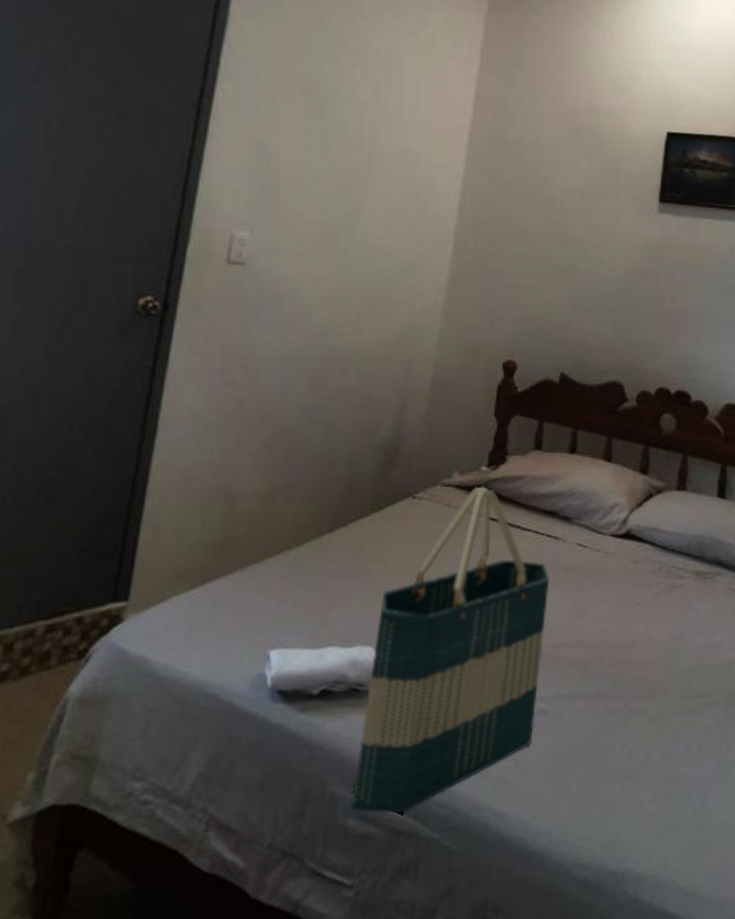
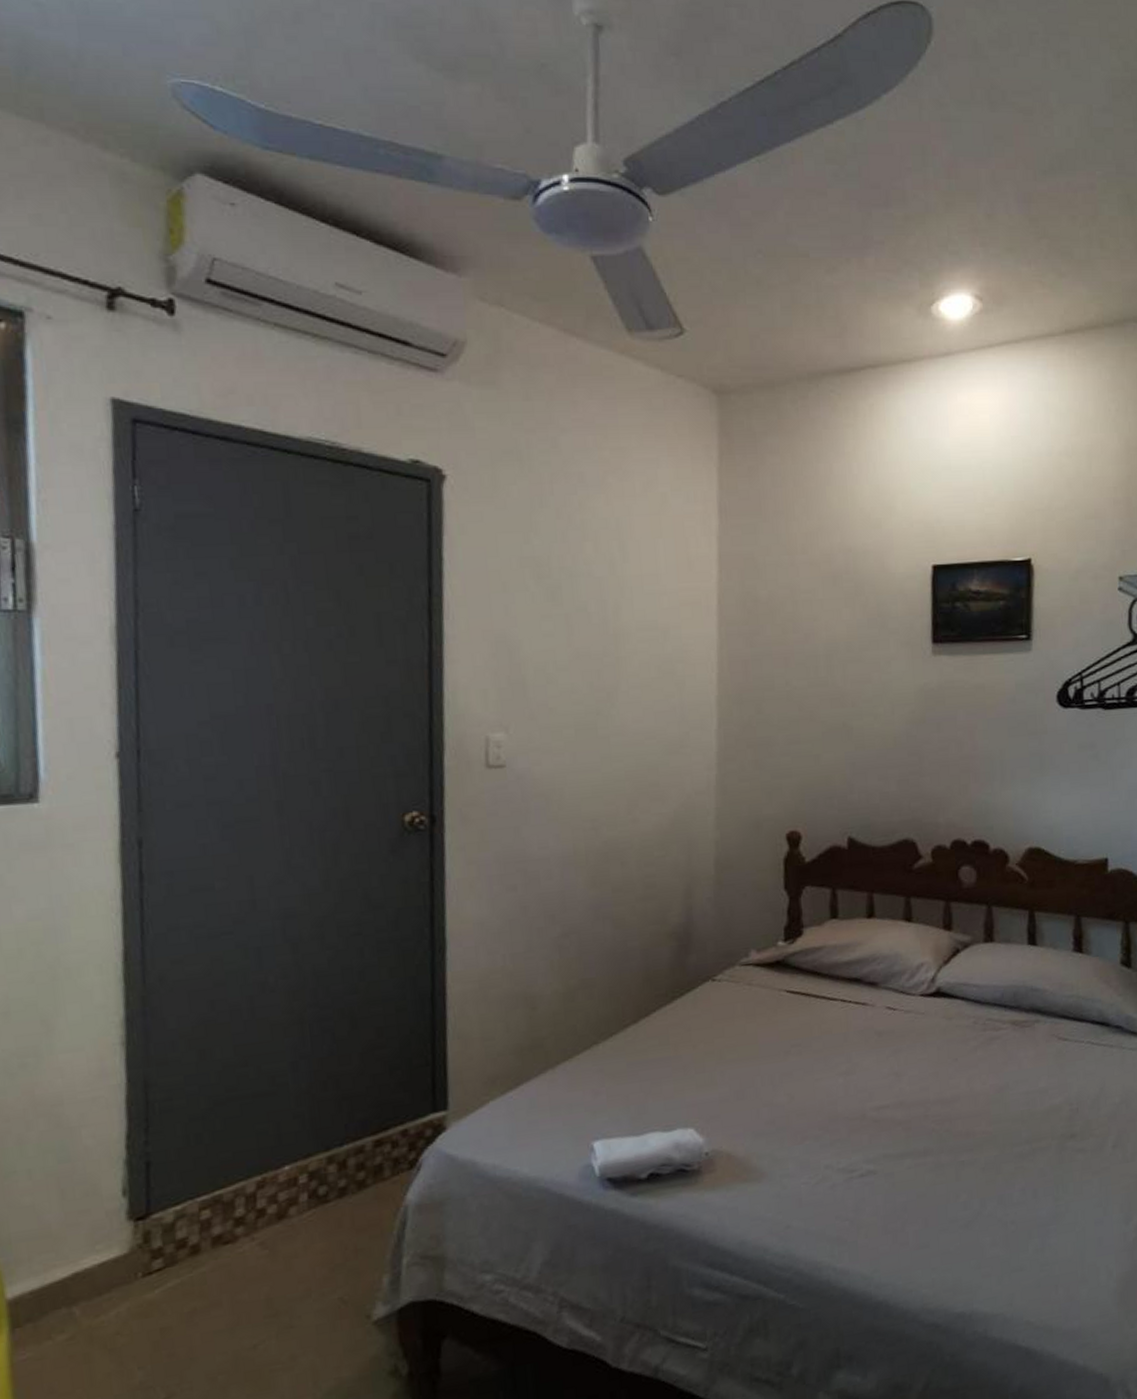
tote bag: present [349,486,549,814] -> none [693,961,865,1282]

